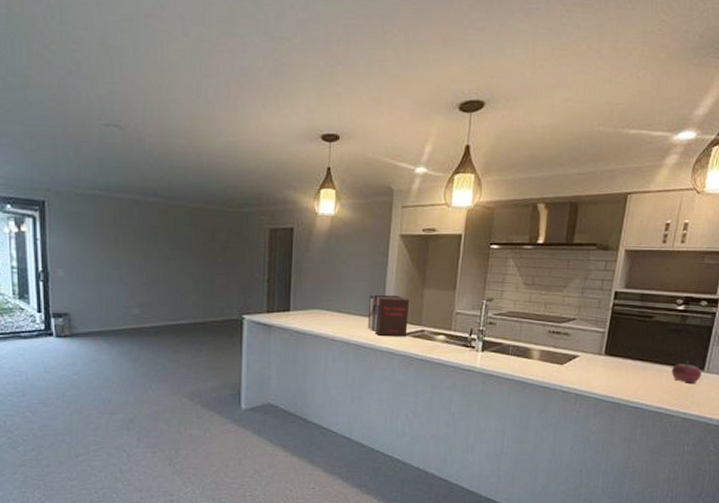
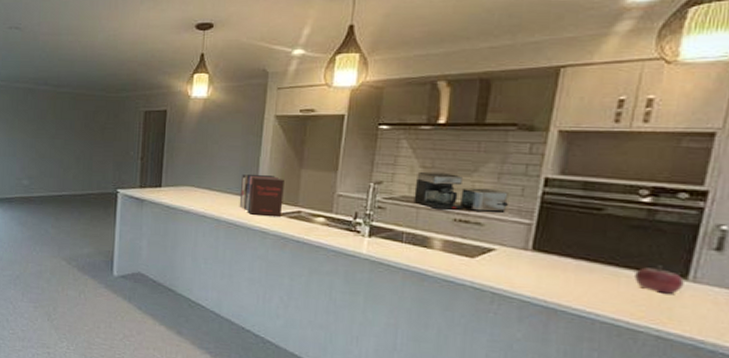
coffee maker: none [518,288,556,323] -> present [414,171,464,210]
toaster: none [553,302,589,324] -> present [459,187,509,213]

